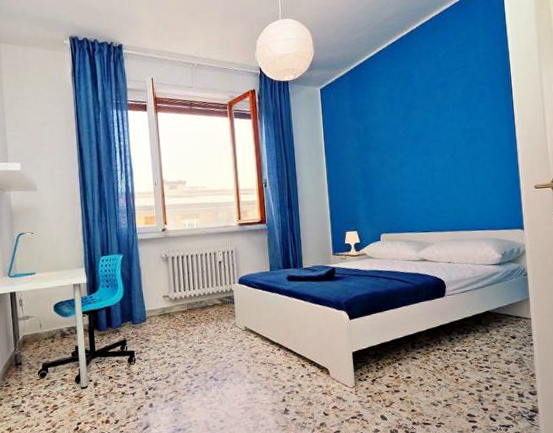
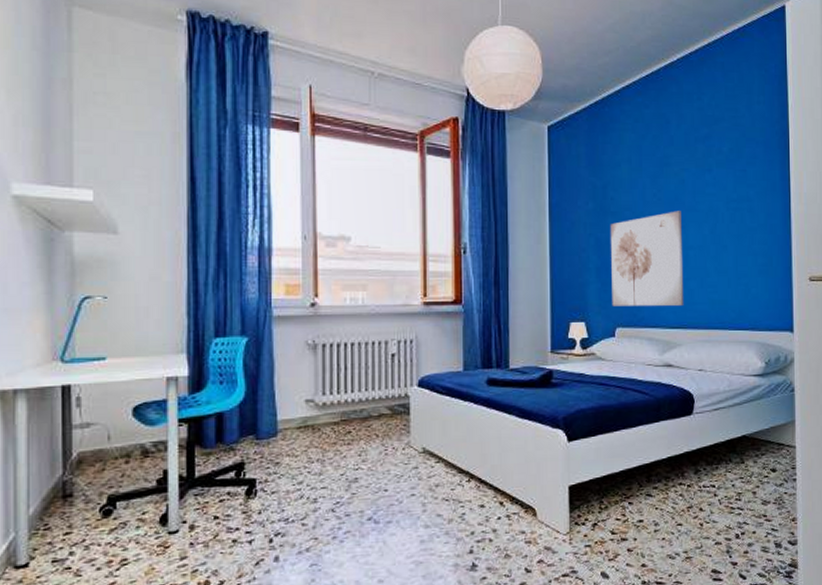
wall art: none [371,142,433,218] -> present [610,211,684,306]

